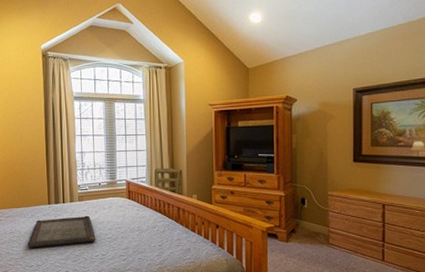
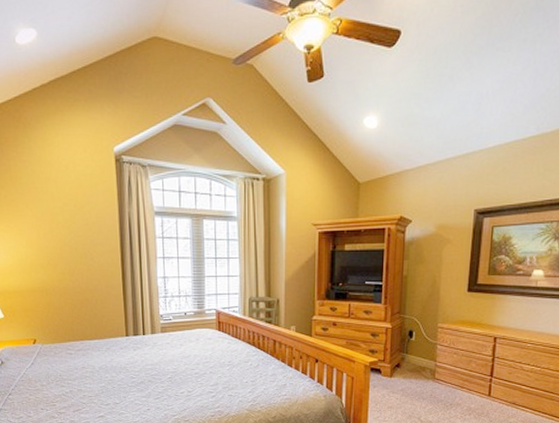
serving tray: present [27,215,96,248] -> none [103,349,181,384]

